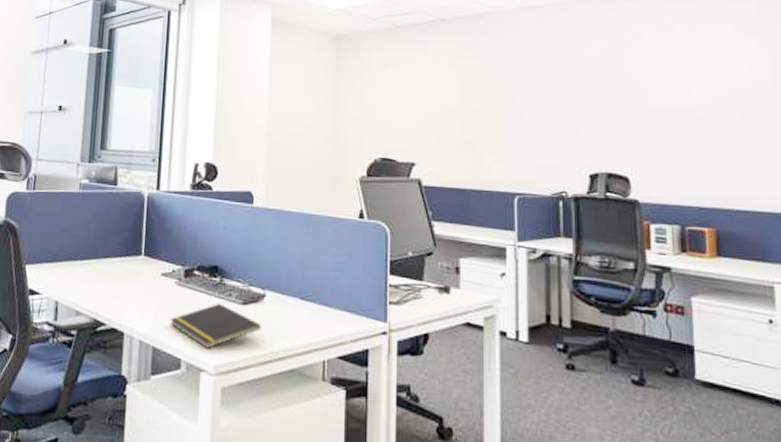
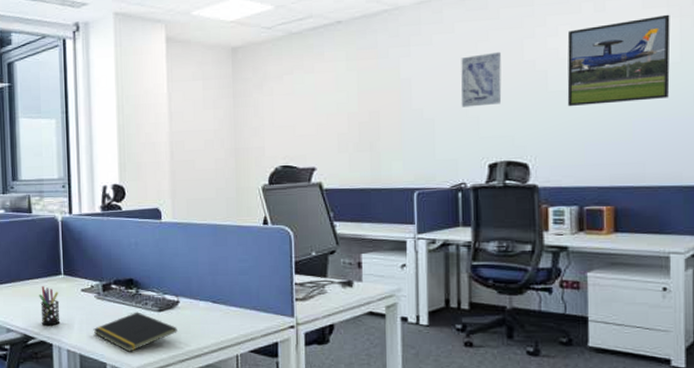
pen holder: none [114,265,137,312] -> present [39,285,60,326]
wall art: none [561,62,602,115] -> present [461,51,502,107]
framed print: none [664,42,764,124] -> present [567,14,671,107]

